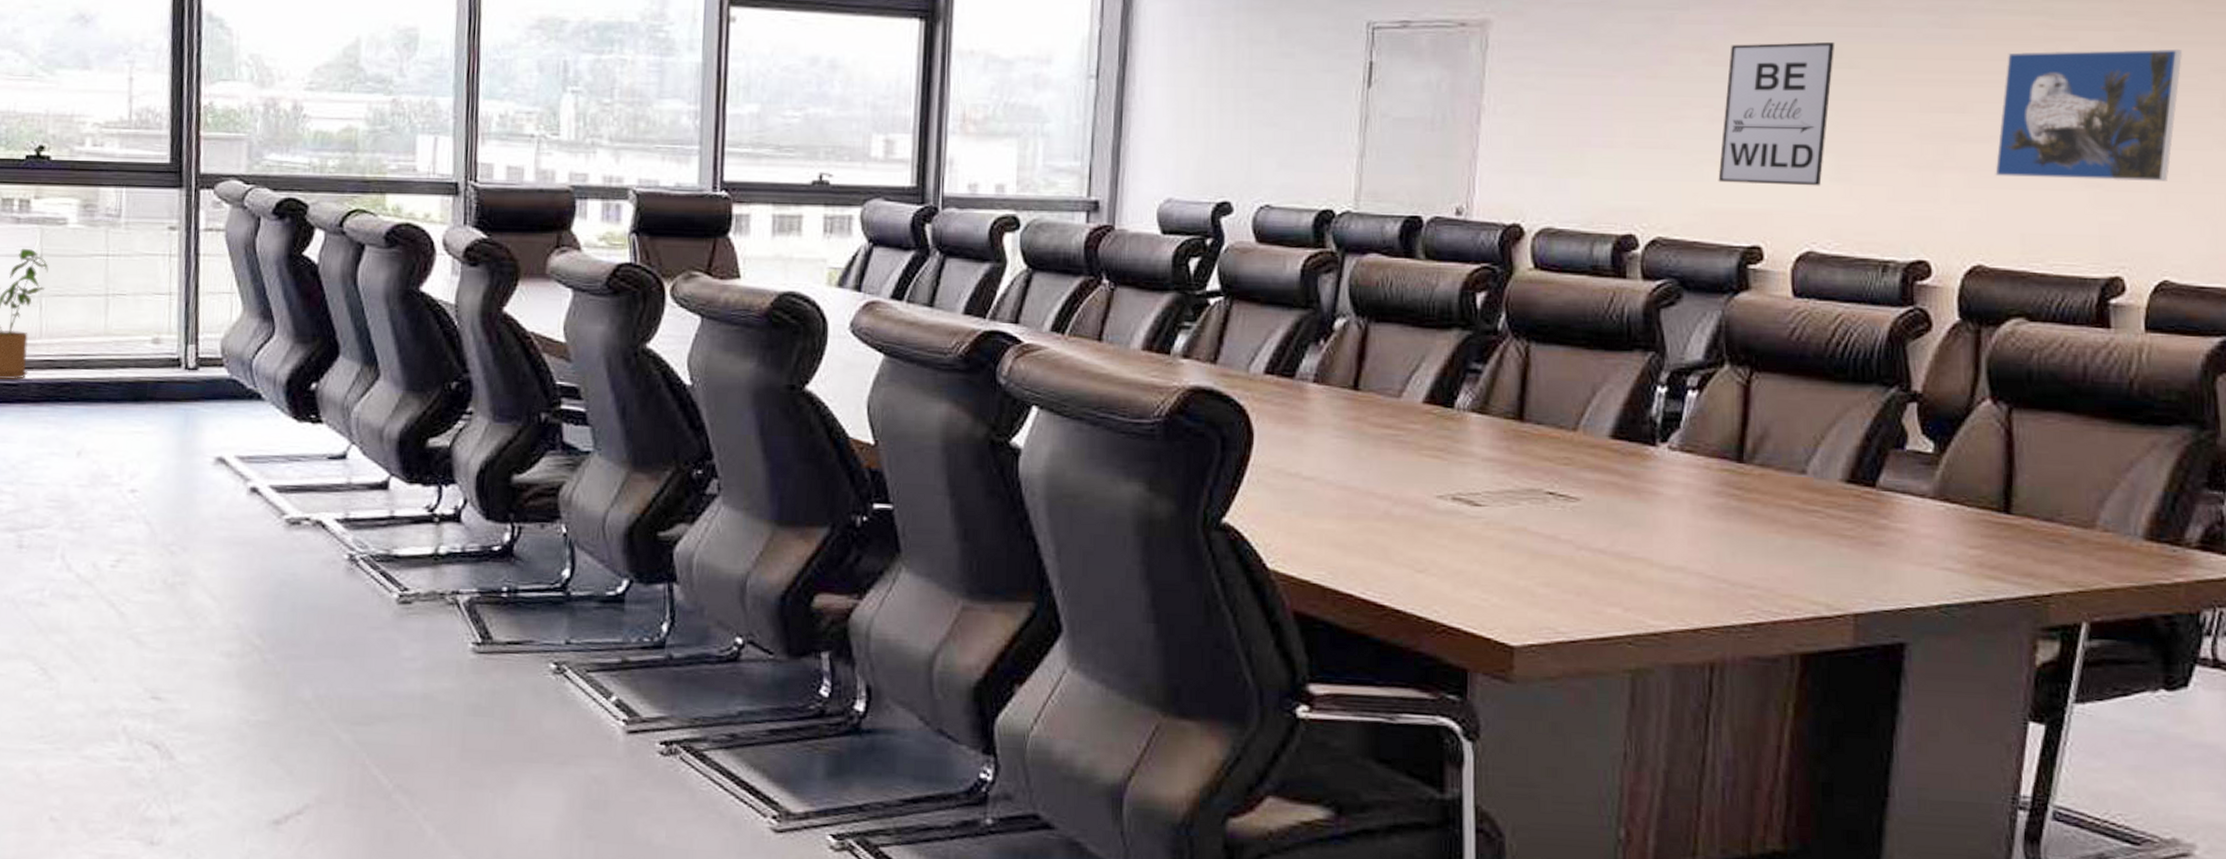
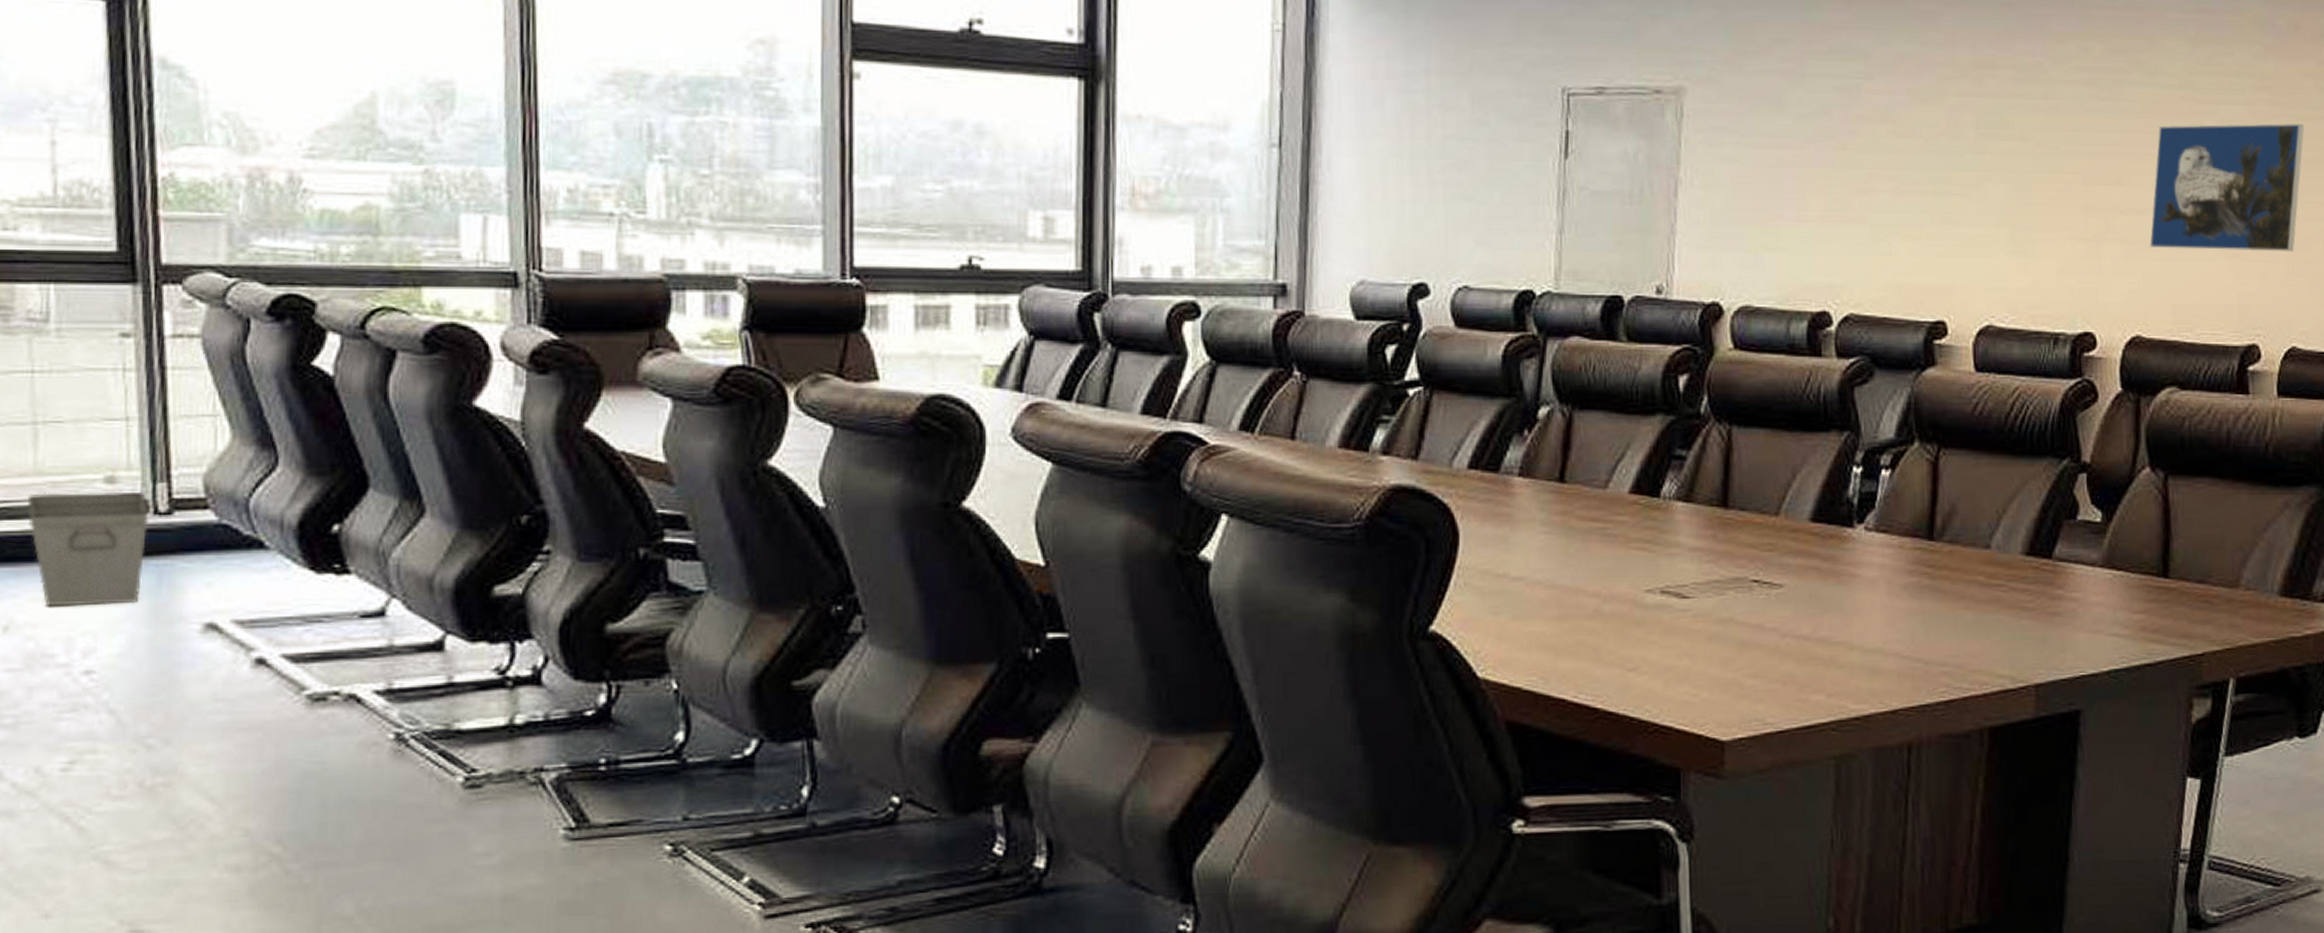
storage bin: none [98,349,182,439] -> present [26,491,149,607]
wall art: present [1718,41,1835,186] -> none [1904,113,2008,260]

